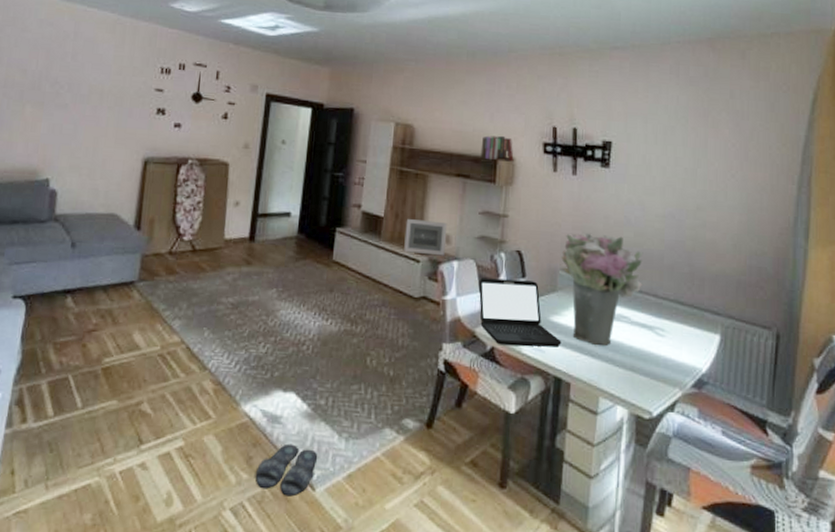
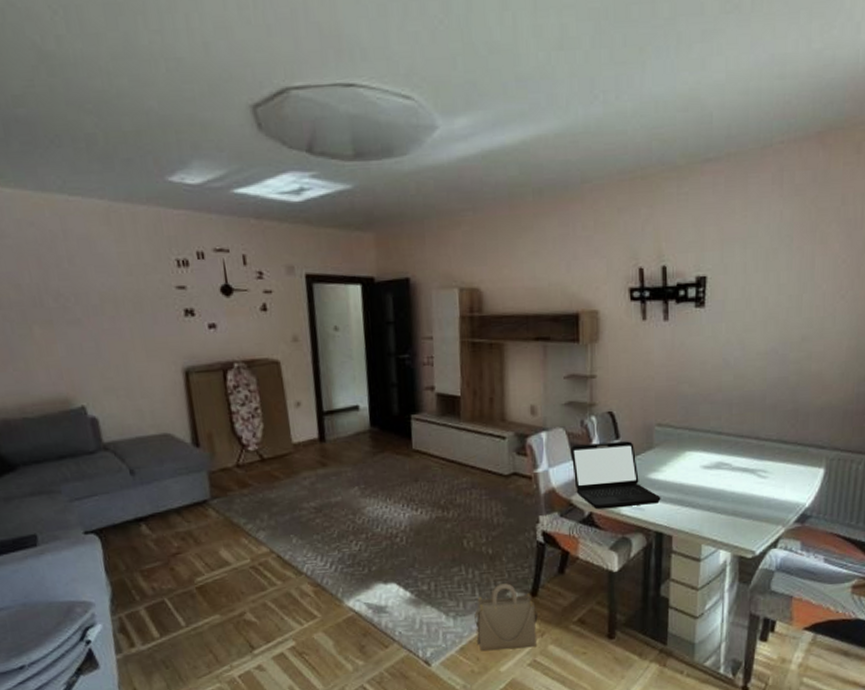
slippers: present [256,443,318,497] -> none [371,629,429,674]
handbag: none [365,409,432,484] -> present [474,583,539,651]
picture frame: present [404,218,448,256] -> none [485,392,532,430]
books: present [480,135,514,162] -> none [559,286,597,318]
flower bouquet: present [561,233,643,345] -> none [656,381,744,496]

